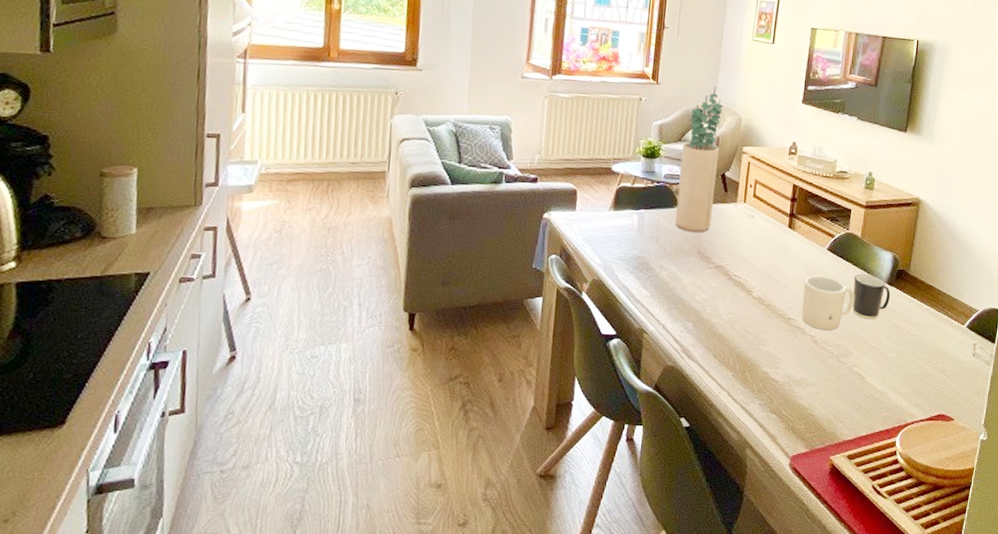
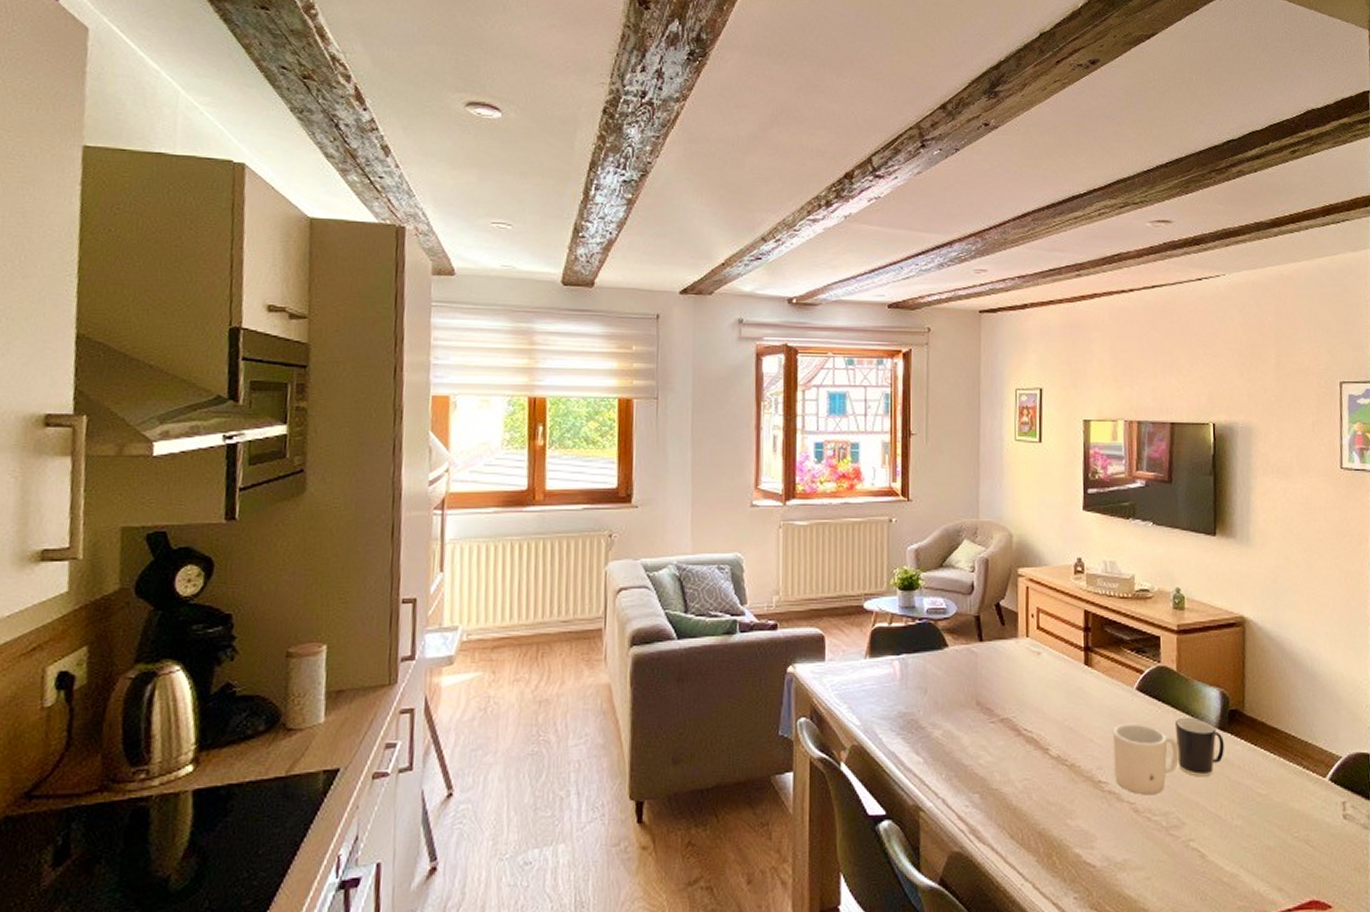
vase: present [675,87,724,232] -> none [945,499,990,678]

